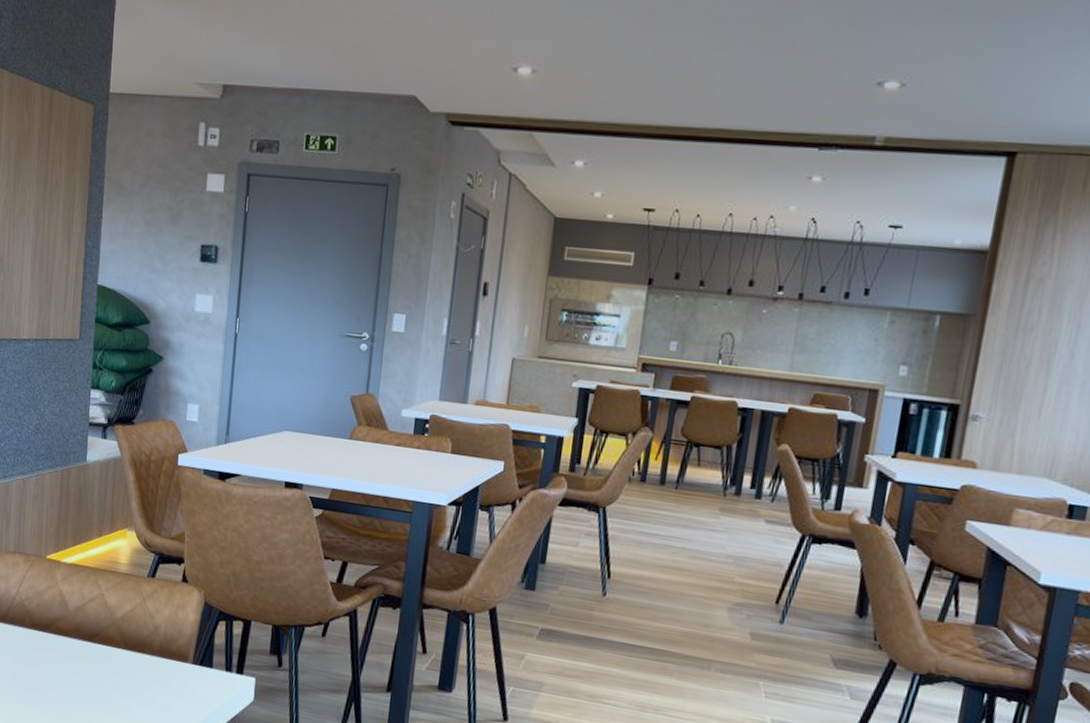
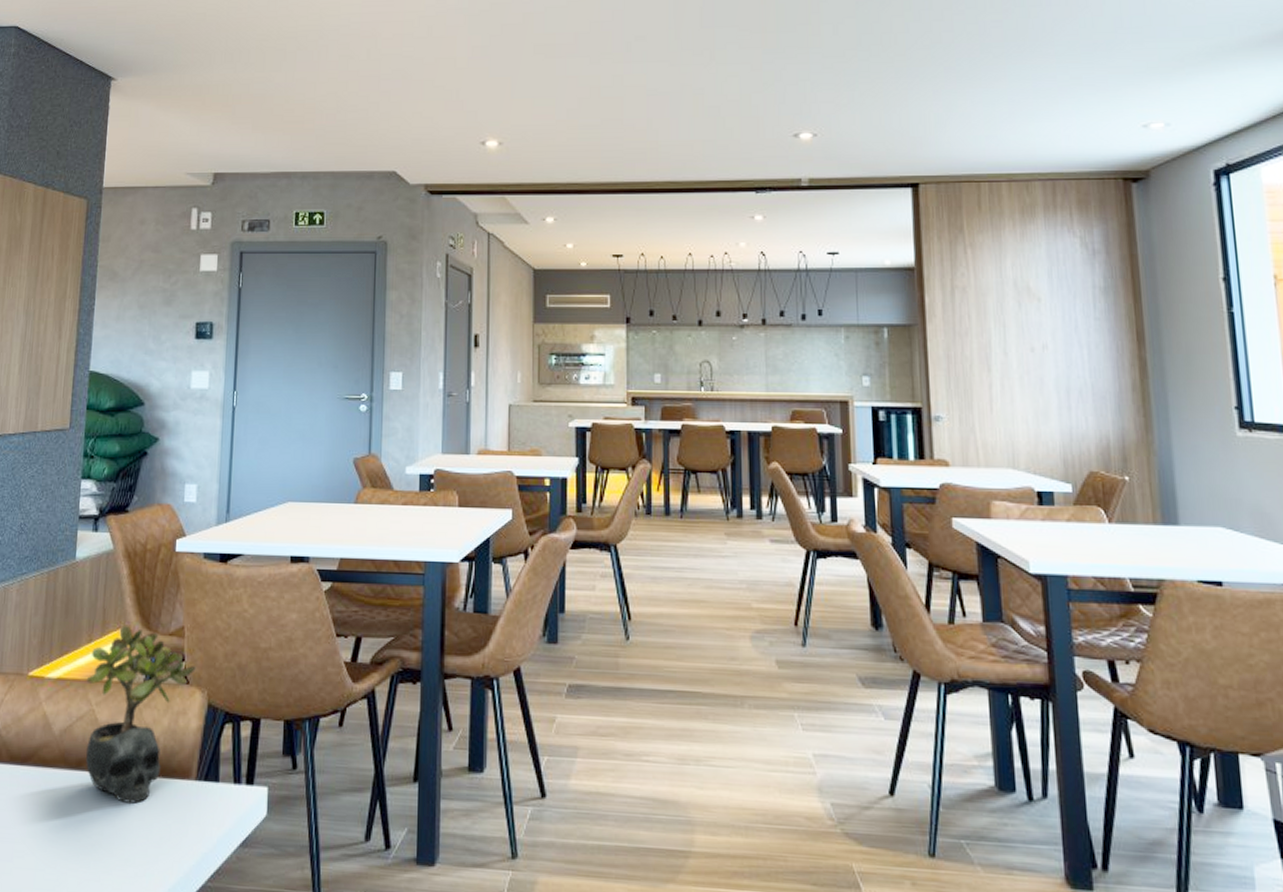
succulent plant: none [97,525,194,676] -> present [85,624,196,804]

